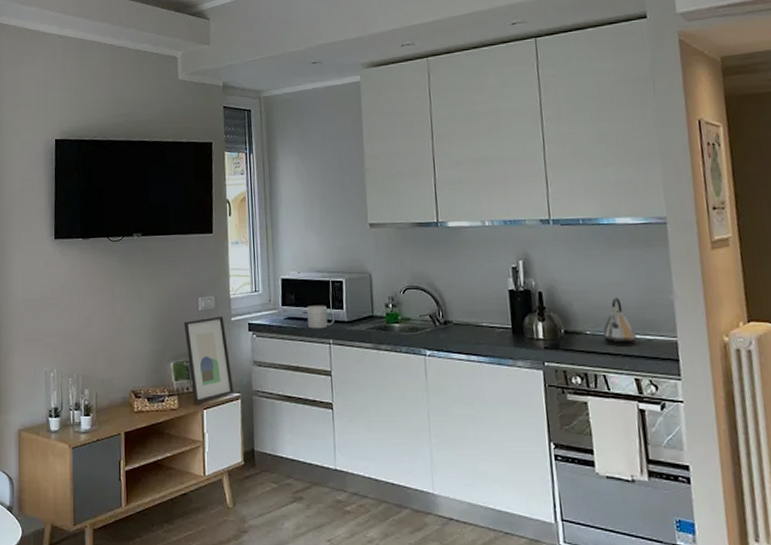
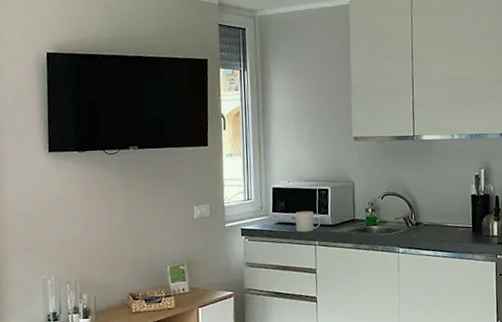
picture frame: present [183,315,235,403] -> none [180,222,228,302]

